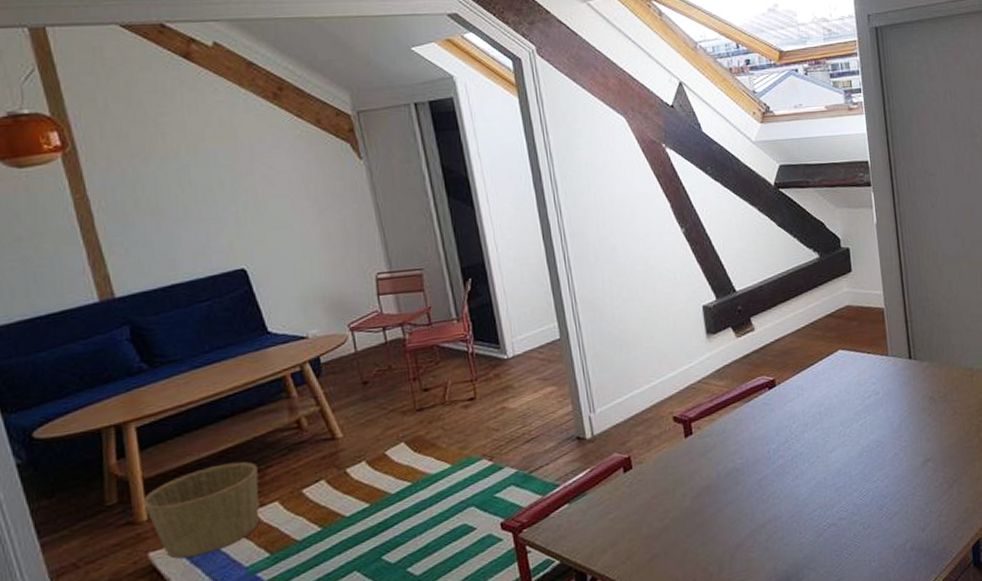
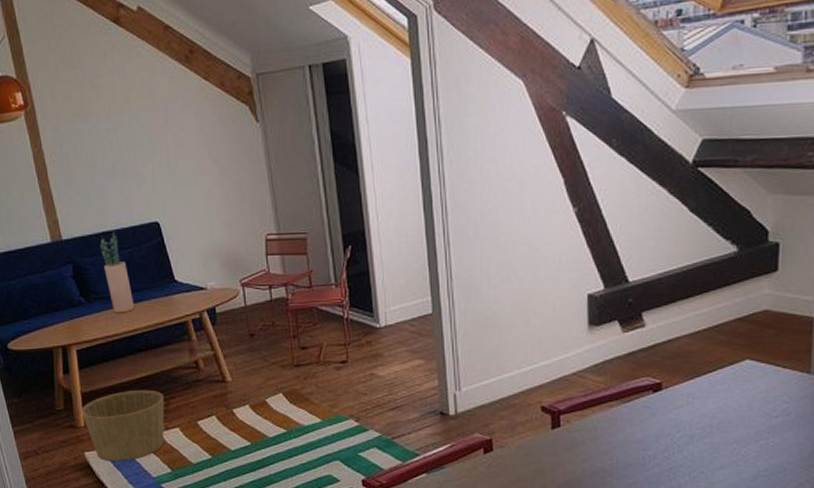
vase: none [167,281,217,379] -> present [99,229,135,315]

